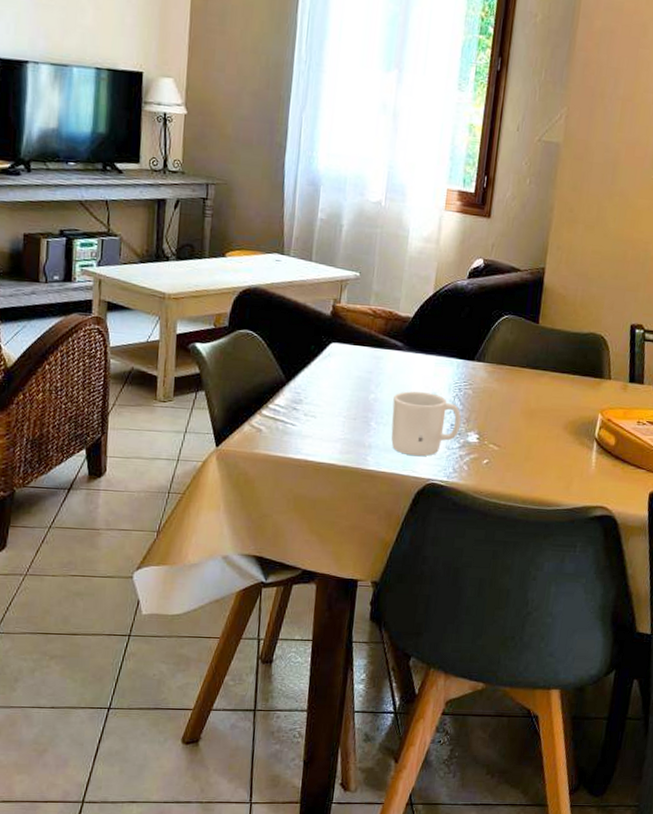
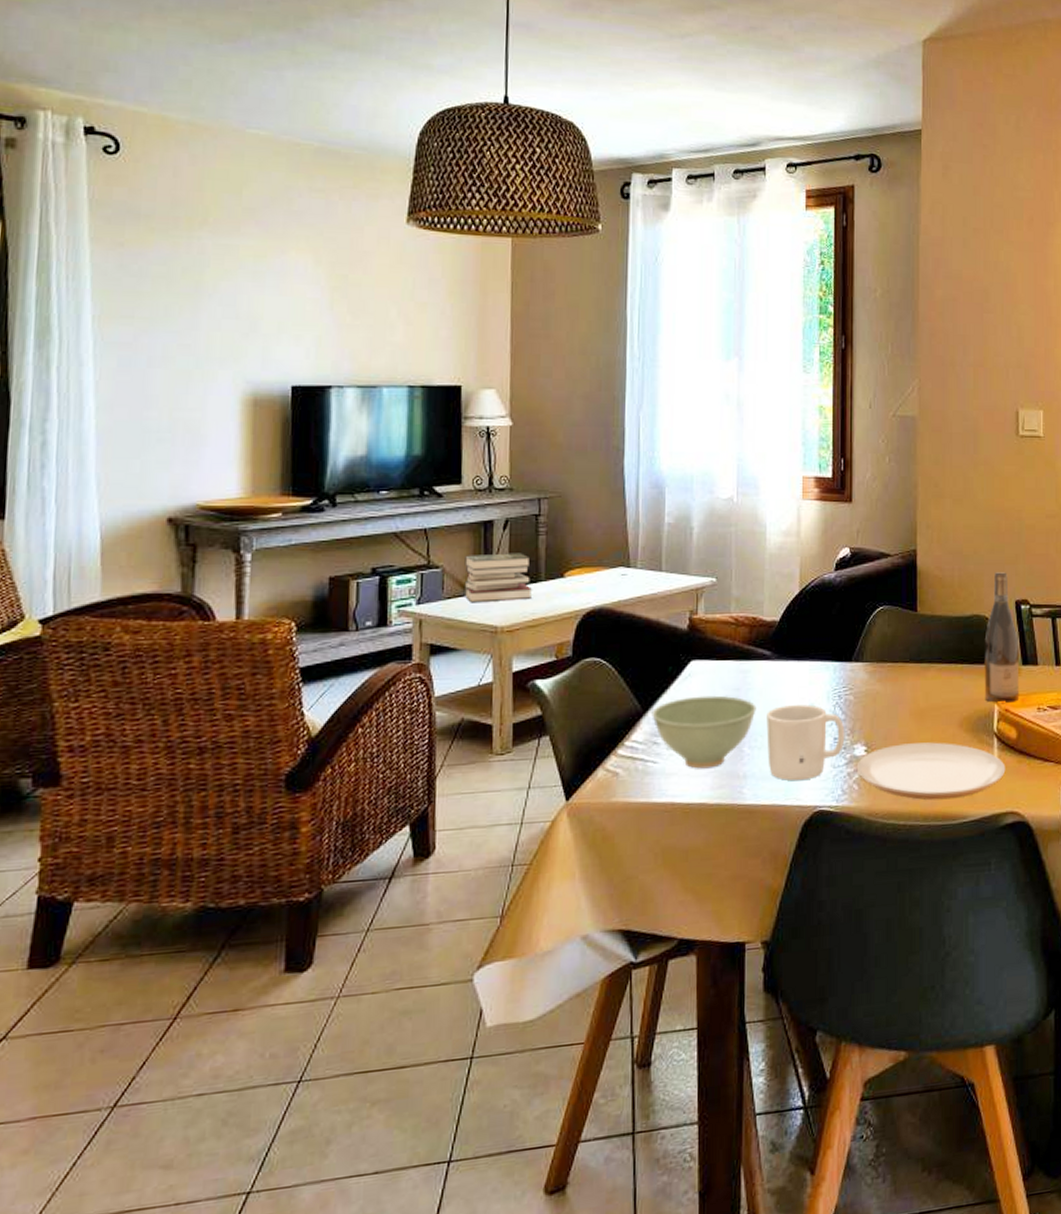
books: none [138,227,197,273] -> present [464,553,532,603]
bowl: none [293,373,386,436] -> present [652,695,757,769]
plate: none [468,437,601,489] -> present [856,742,1006,800]
wine bottle: none [590,296,629,415] -> present [984,571,1020,704]

